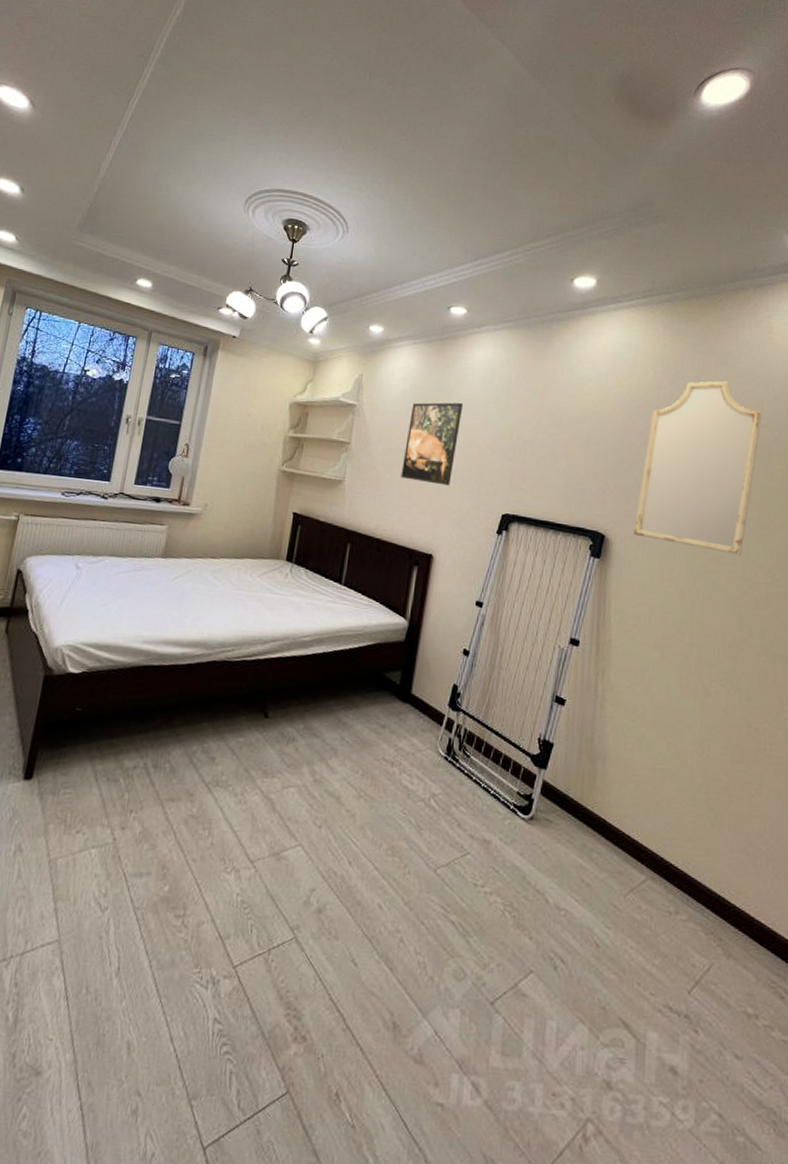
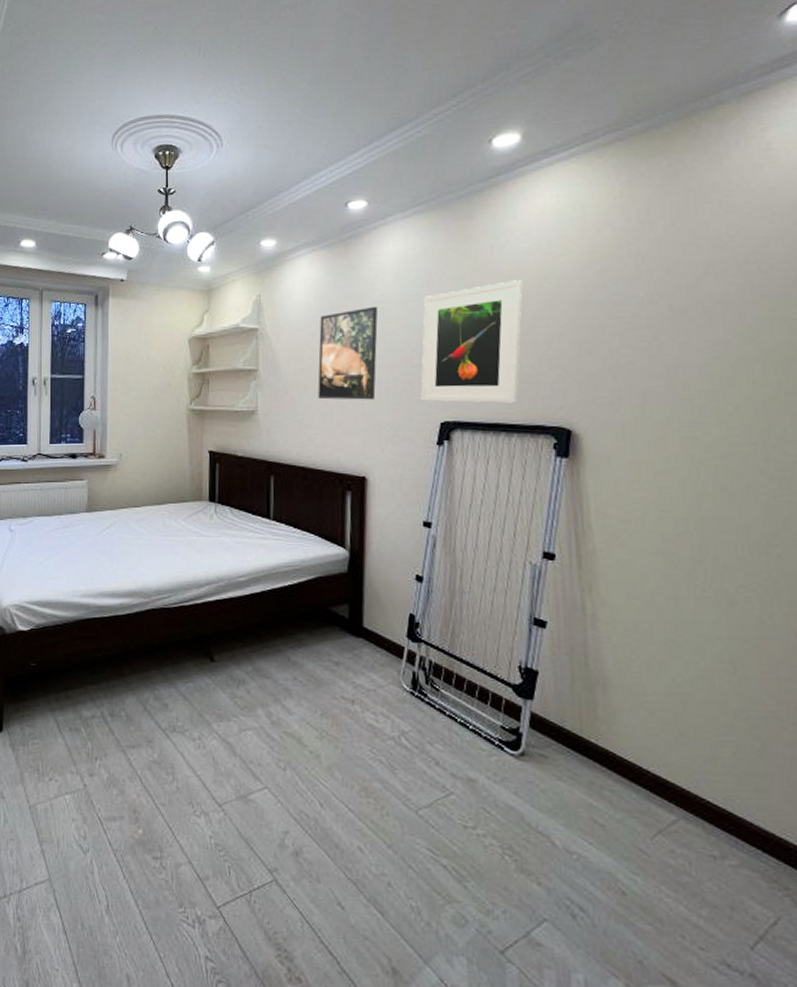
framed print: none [488,400,583,506] -> present [420,280,523,404]
home mirror: present [634,380,762,555] -> none [608,221,770,432]

